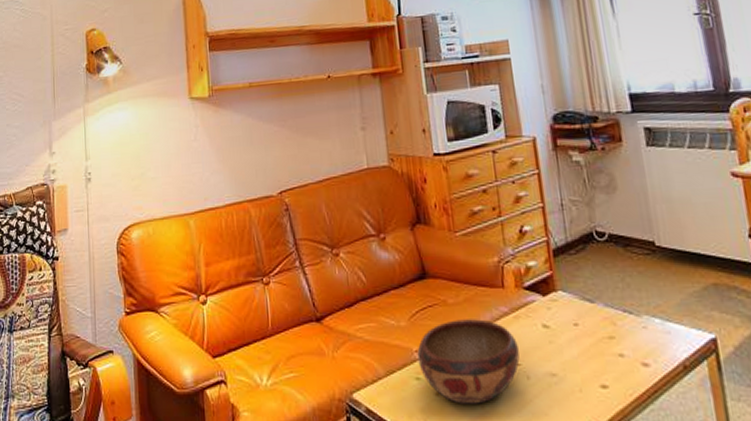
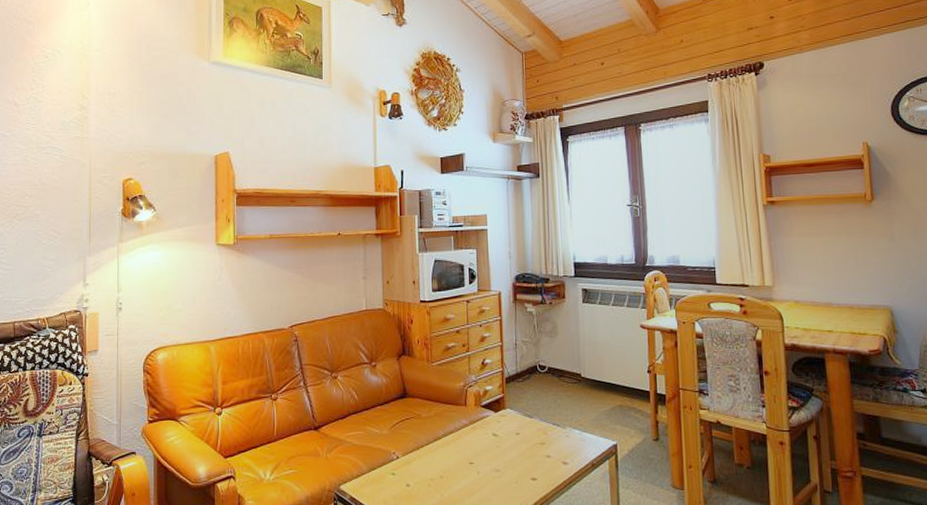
decorative bowl: present [417,319,520,404] -> none [394,429,474,493]

